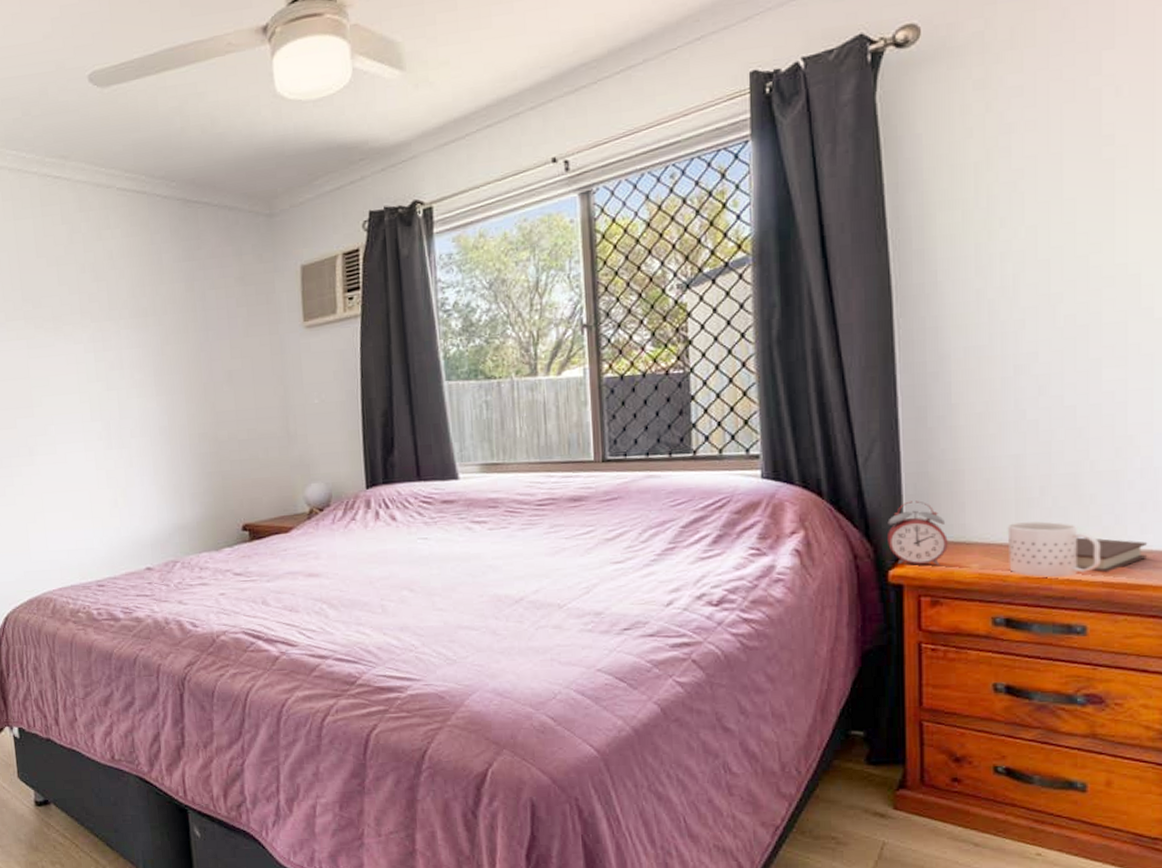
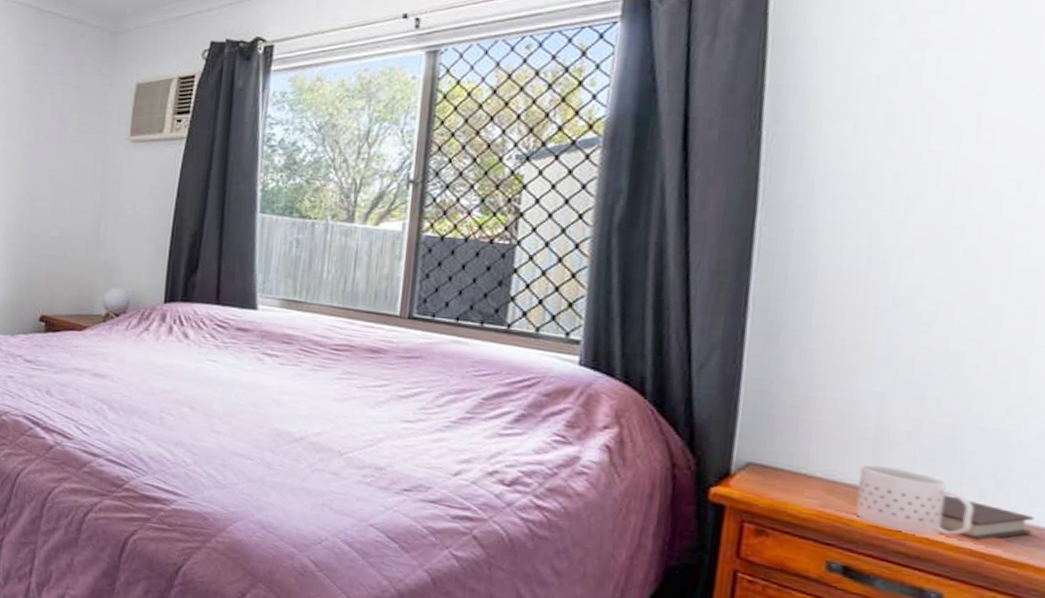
alarm clock: present [886,500,948,565] -> none [712,418,786,493]

